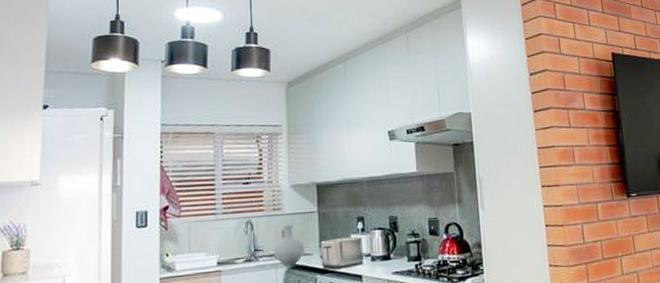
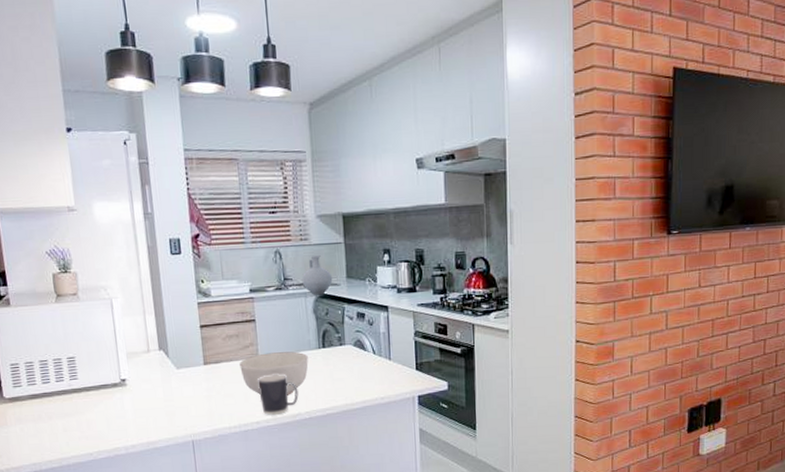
toaster: present [319,236,364,270] -> none [346,268,390,300]

